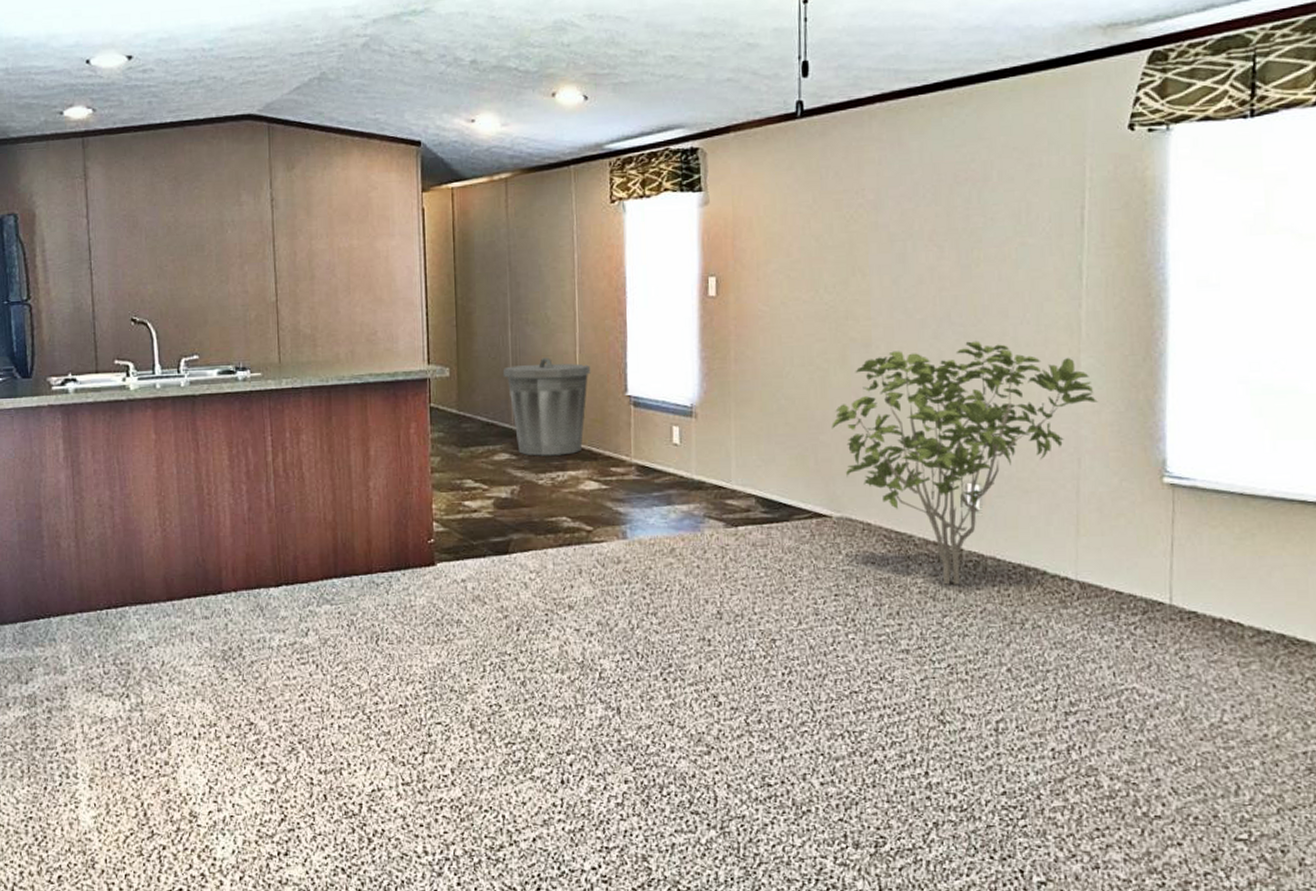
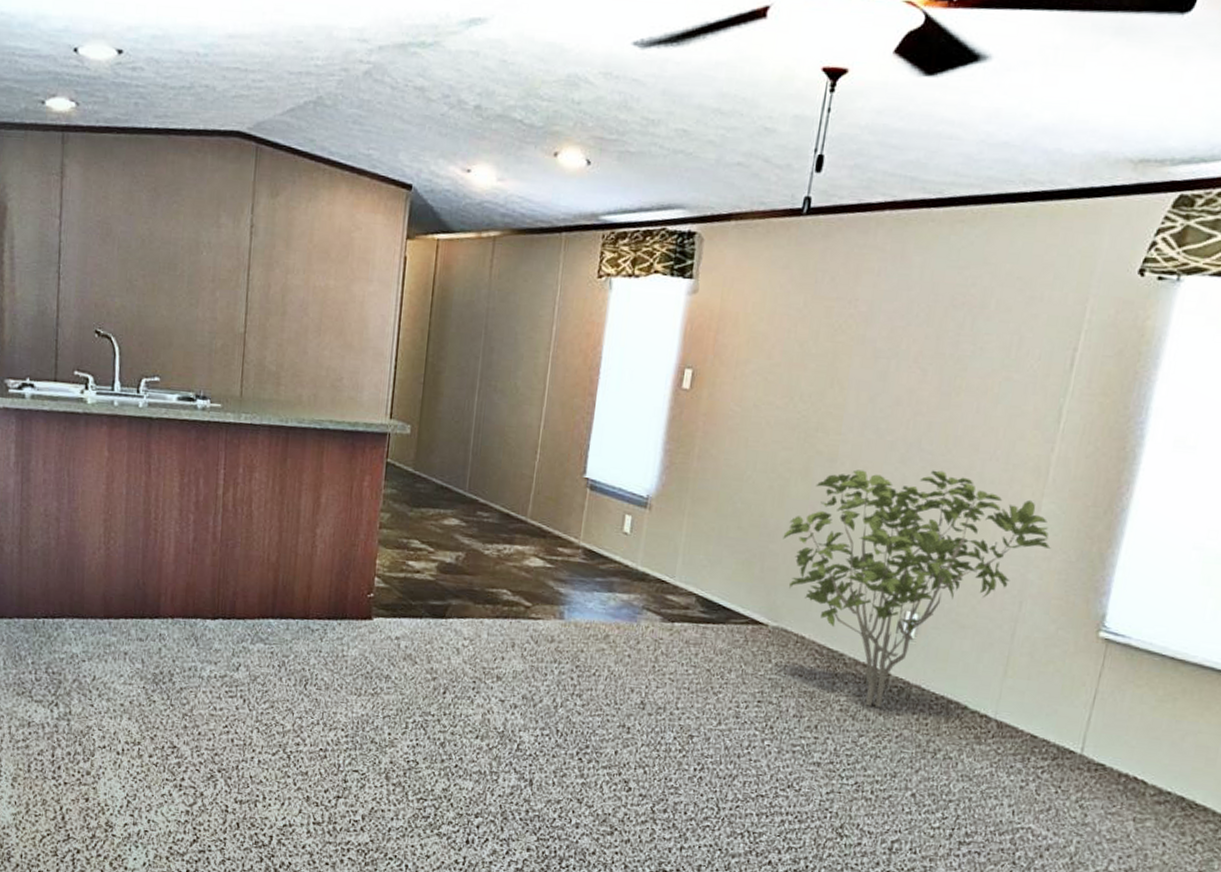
trash can: present [502,357,591,456] -> none [463,427,553,529]

